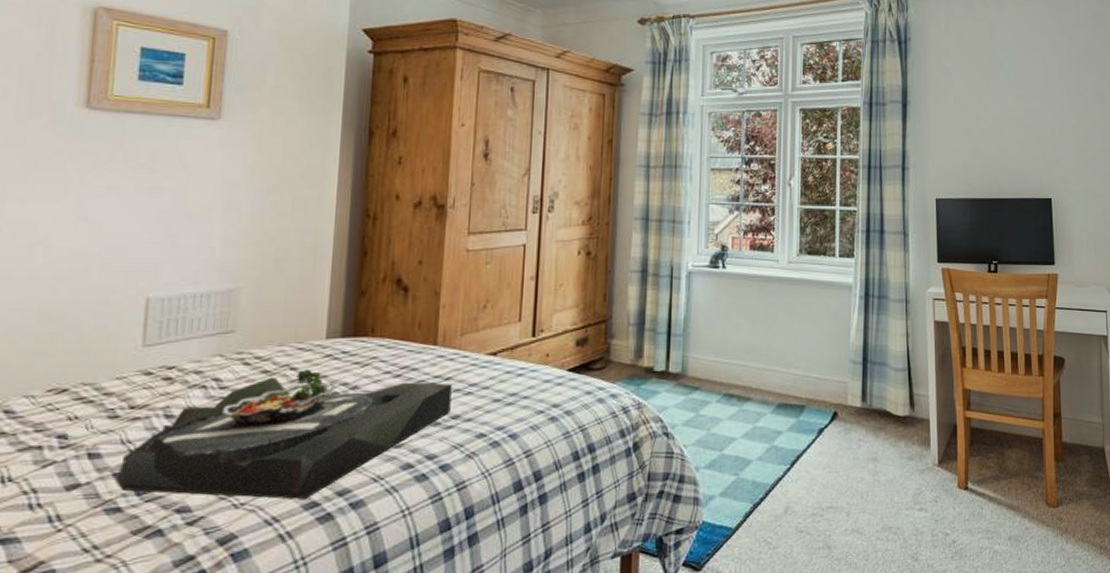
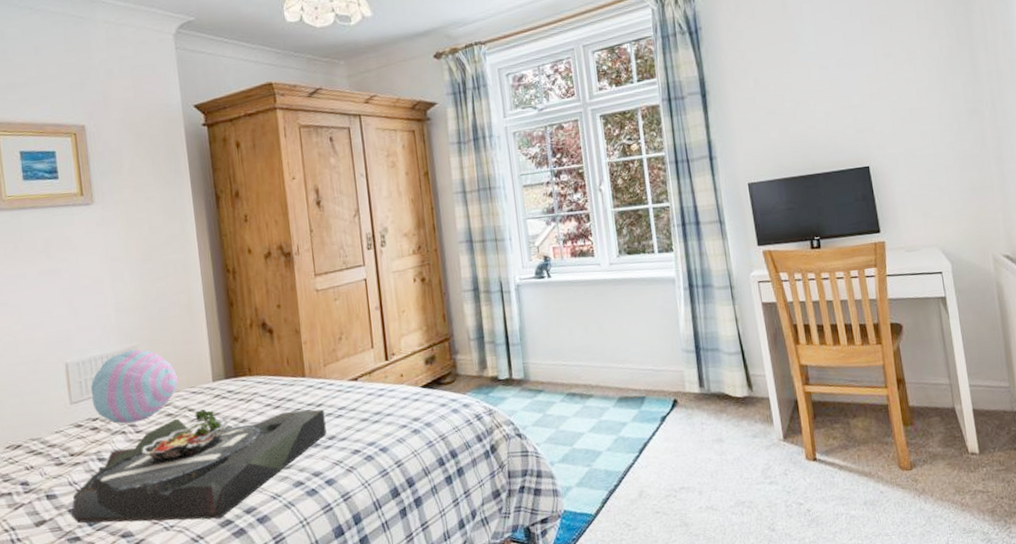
cushion: none [171,291,285,377] -> present [90,349,179,424]

